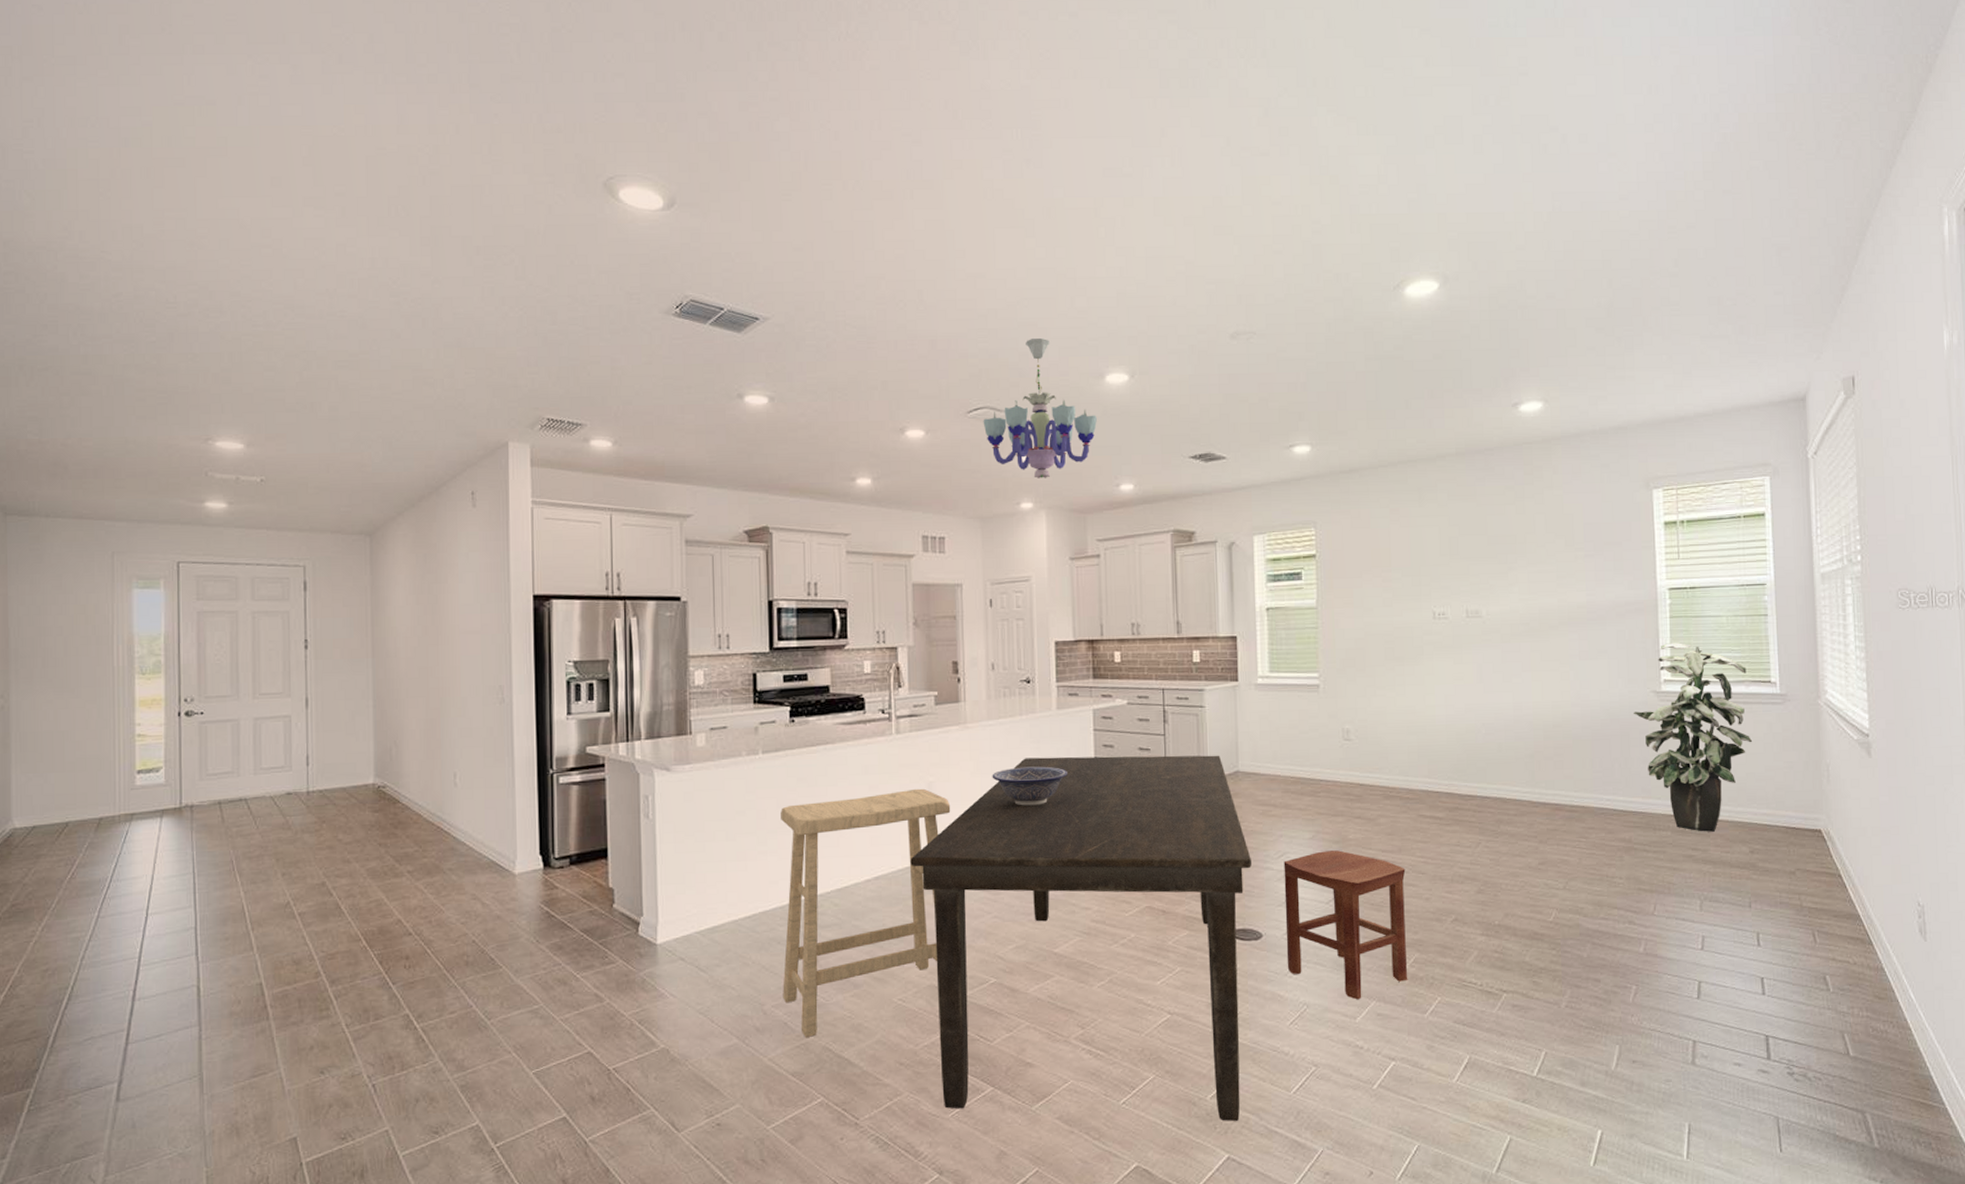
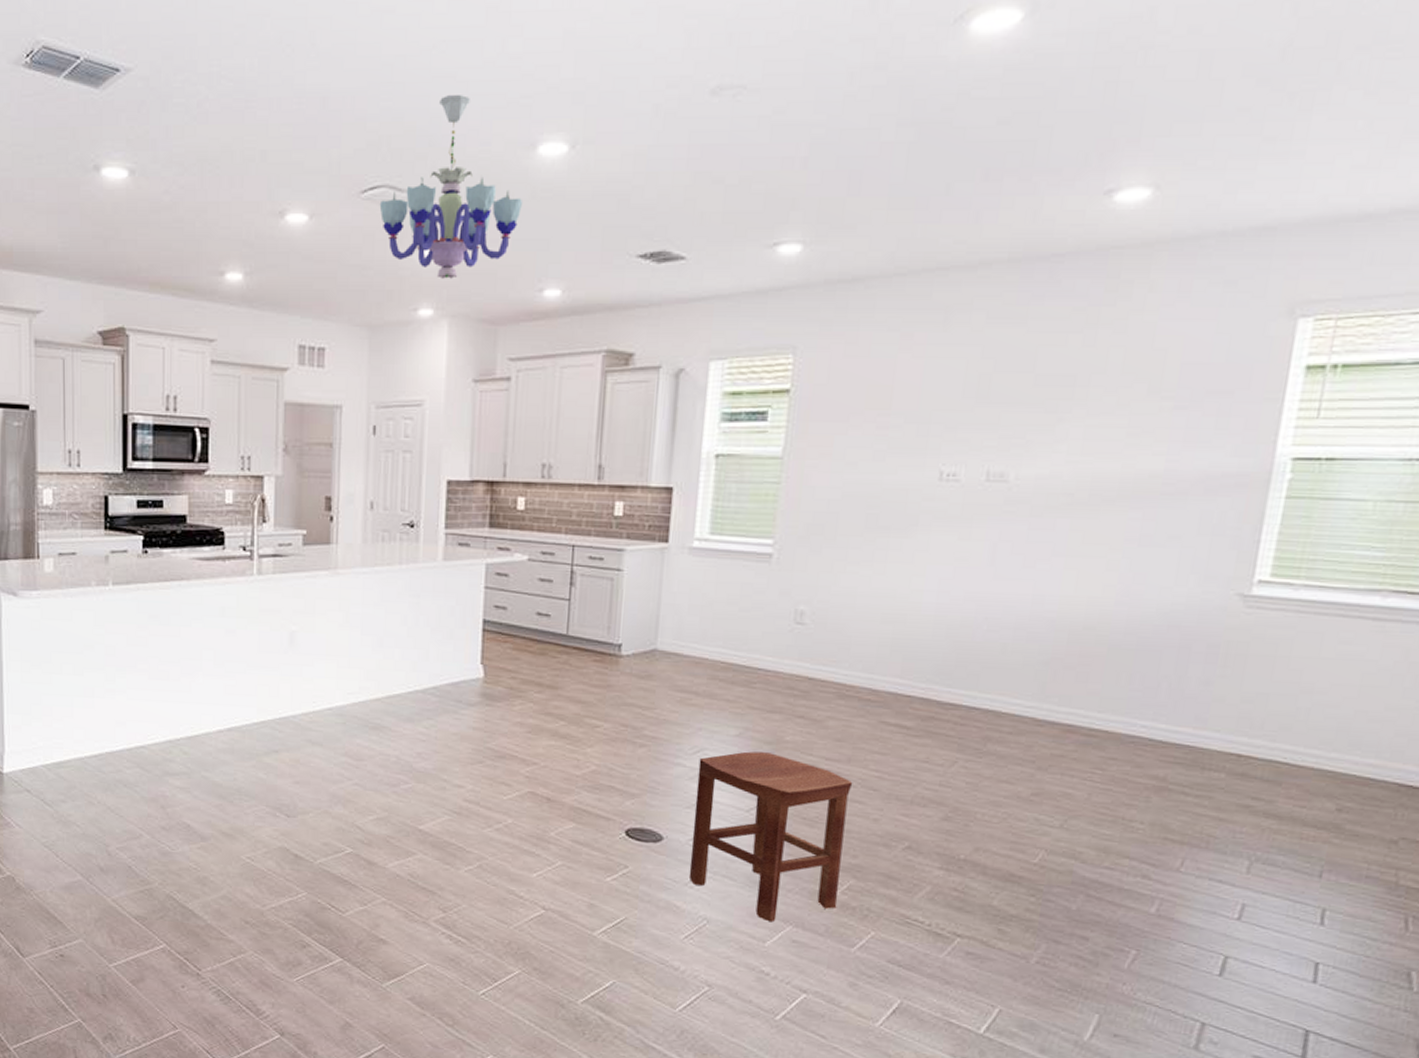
stool: present [781,788,951,1038] -> none [128,637,314,885]
dining table: present [910,755,1251,1122] -> none [266,613,660,1031]
decorative bowl: present [992,766,1067,806] -> none [362,623,450,668]
indoor plant: present [1634,643,1753,832] -> none [1204,532,1389,780]

